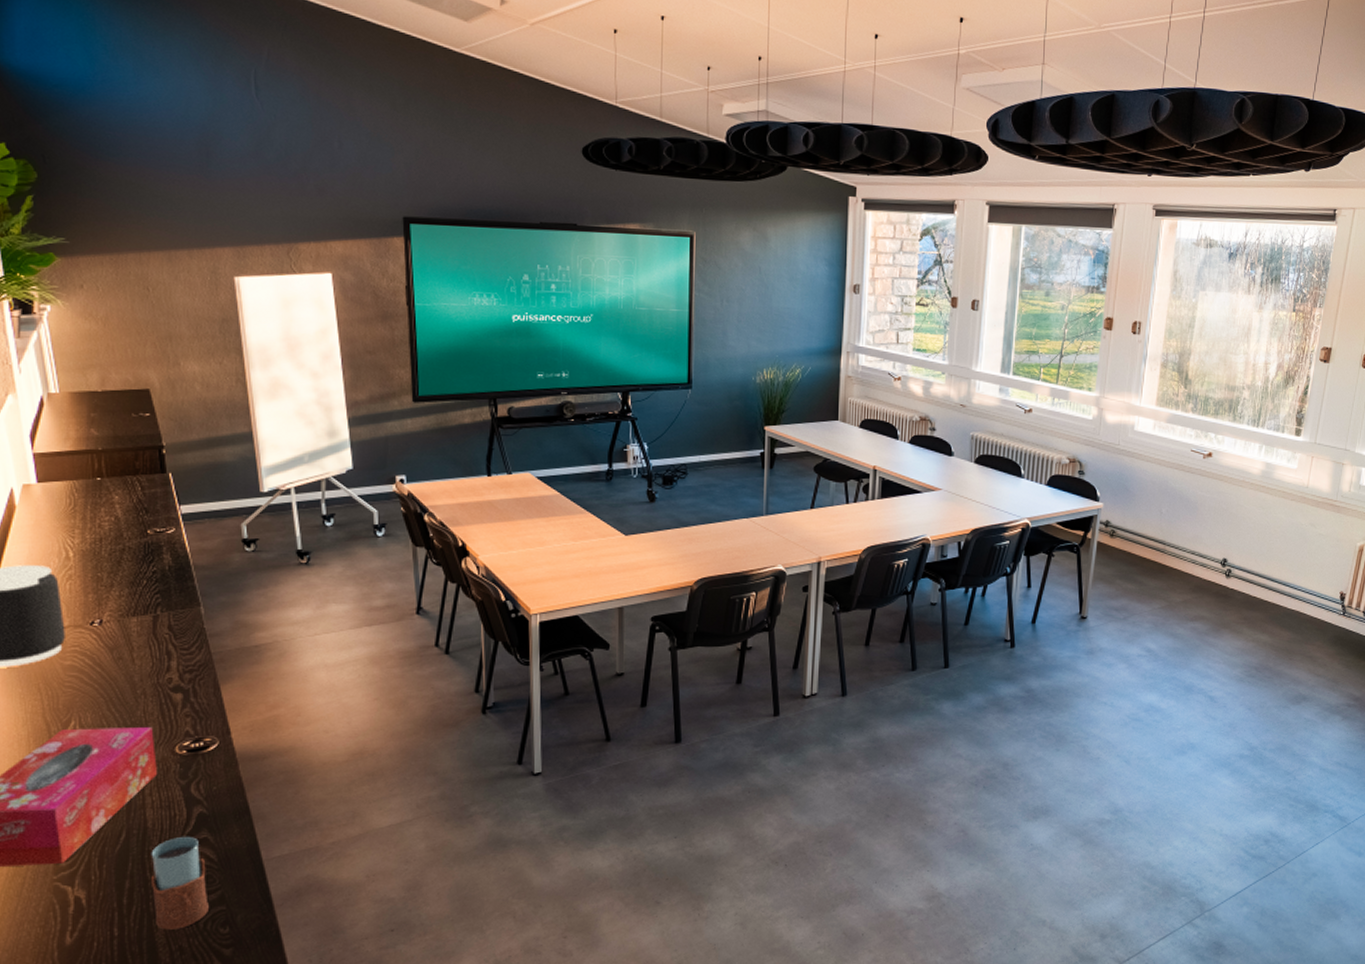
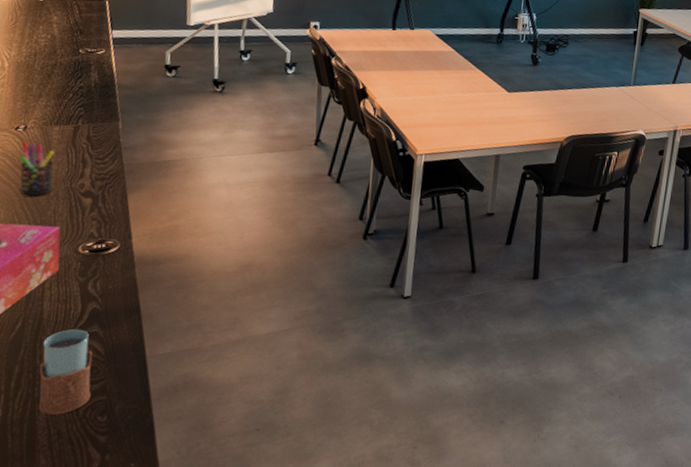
pen holder: none [99,637,139,697] -> present [19,142,55,197]

